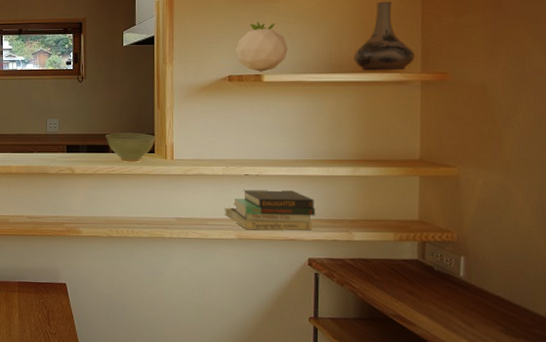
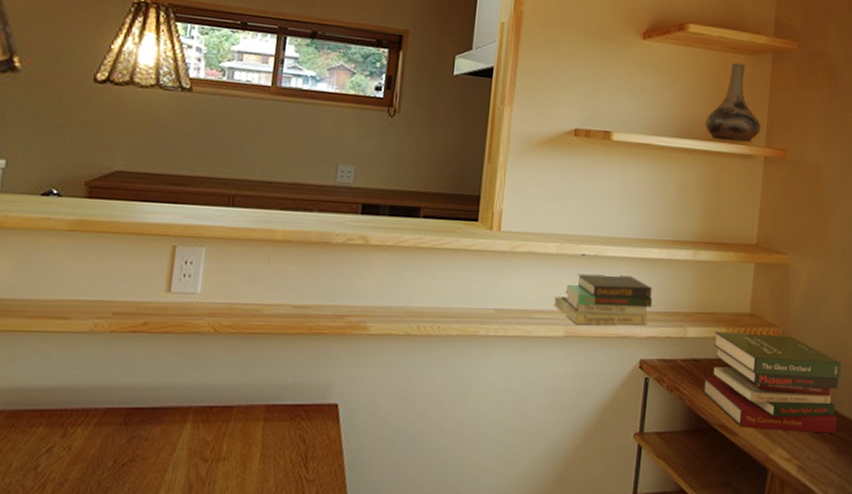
bowl: present [105,132,155,162] -> none [416,190,481,233]
succulent plant: present [235,22,287,72] -> none [585,67,641,129]
books: none [374,235,532,330] -> present [702,331,842,433]

